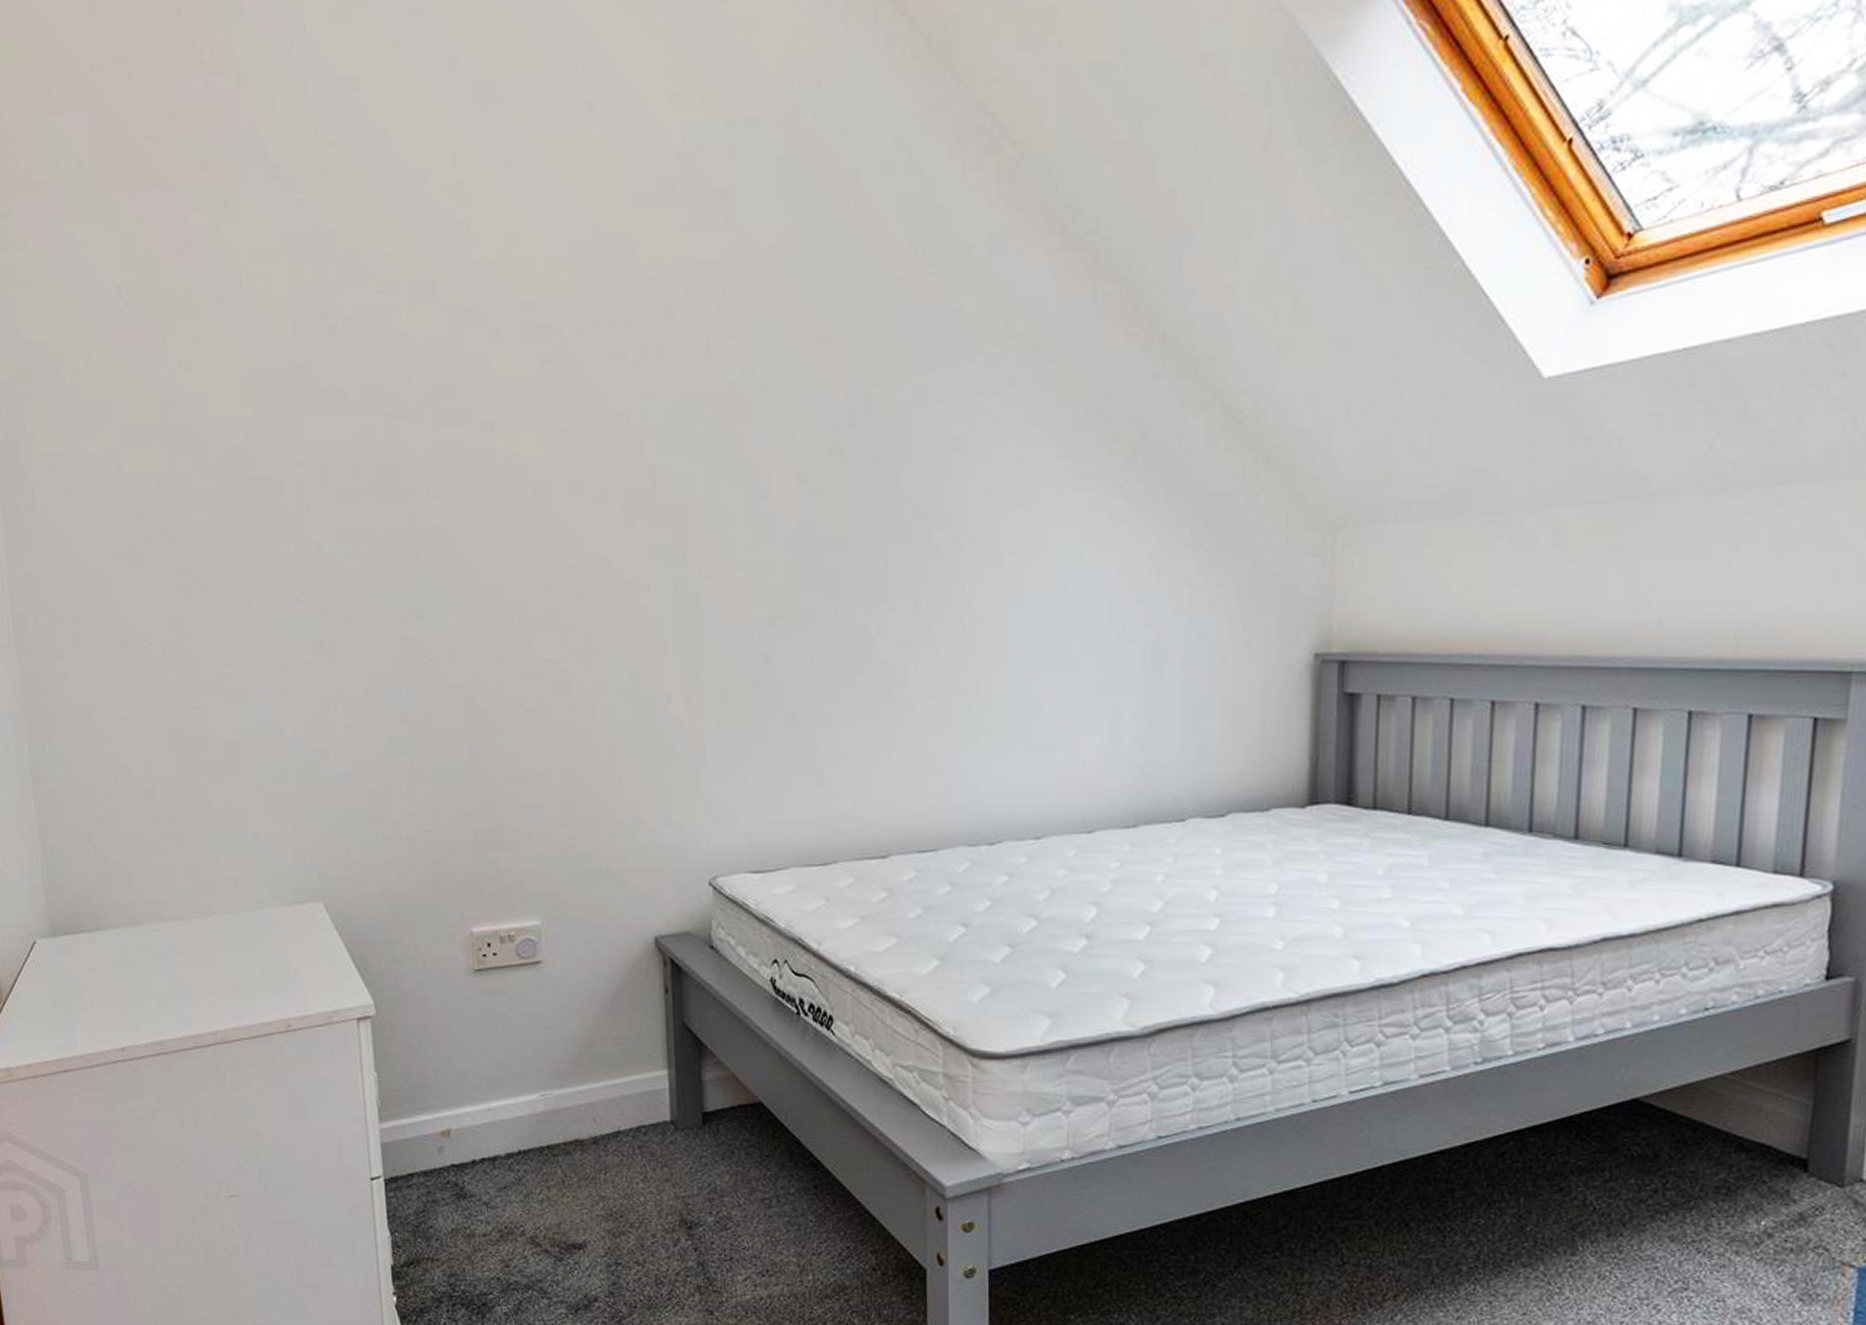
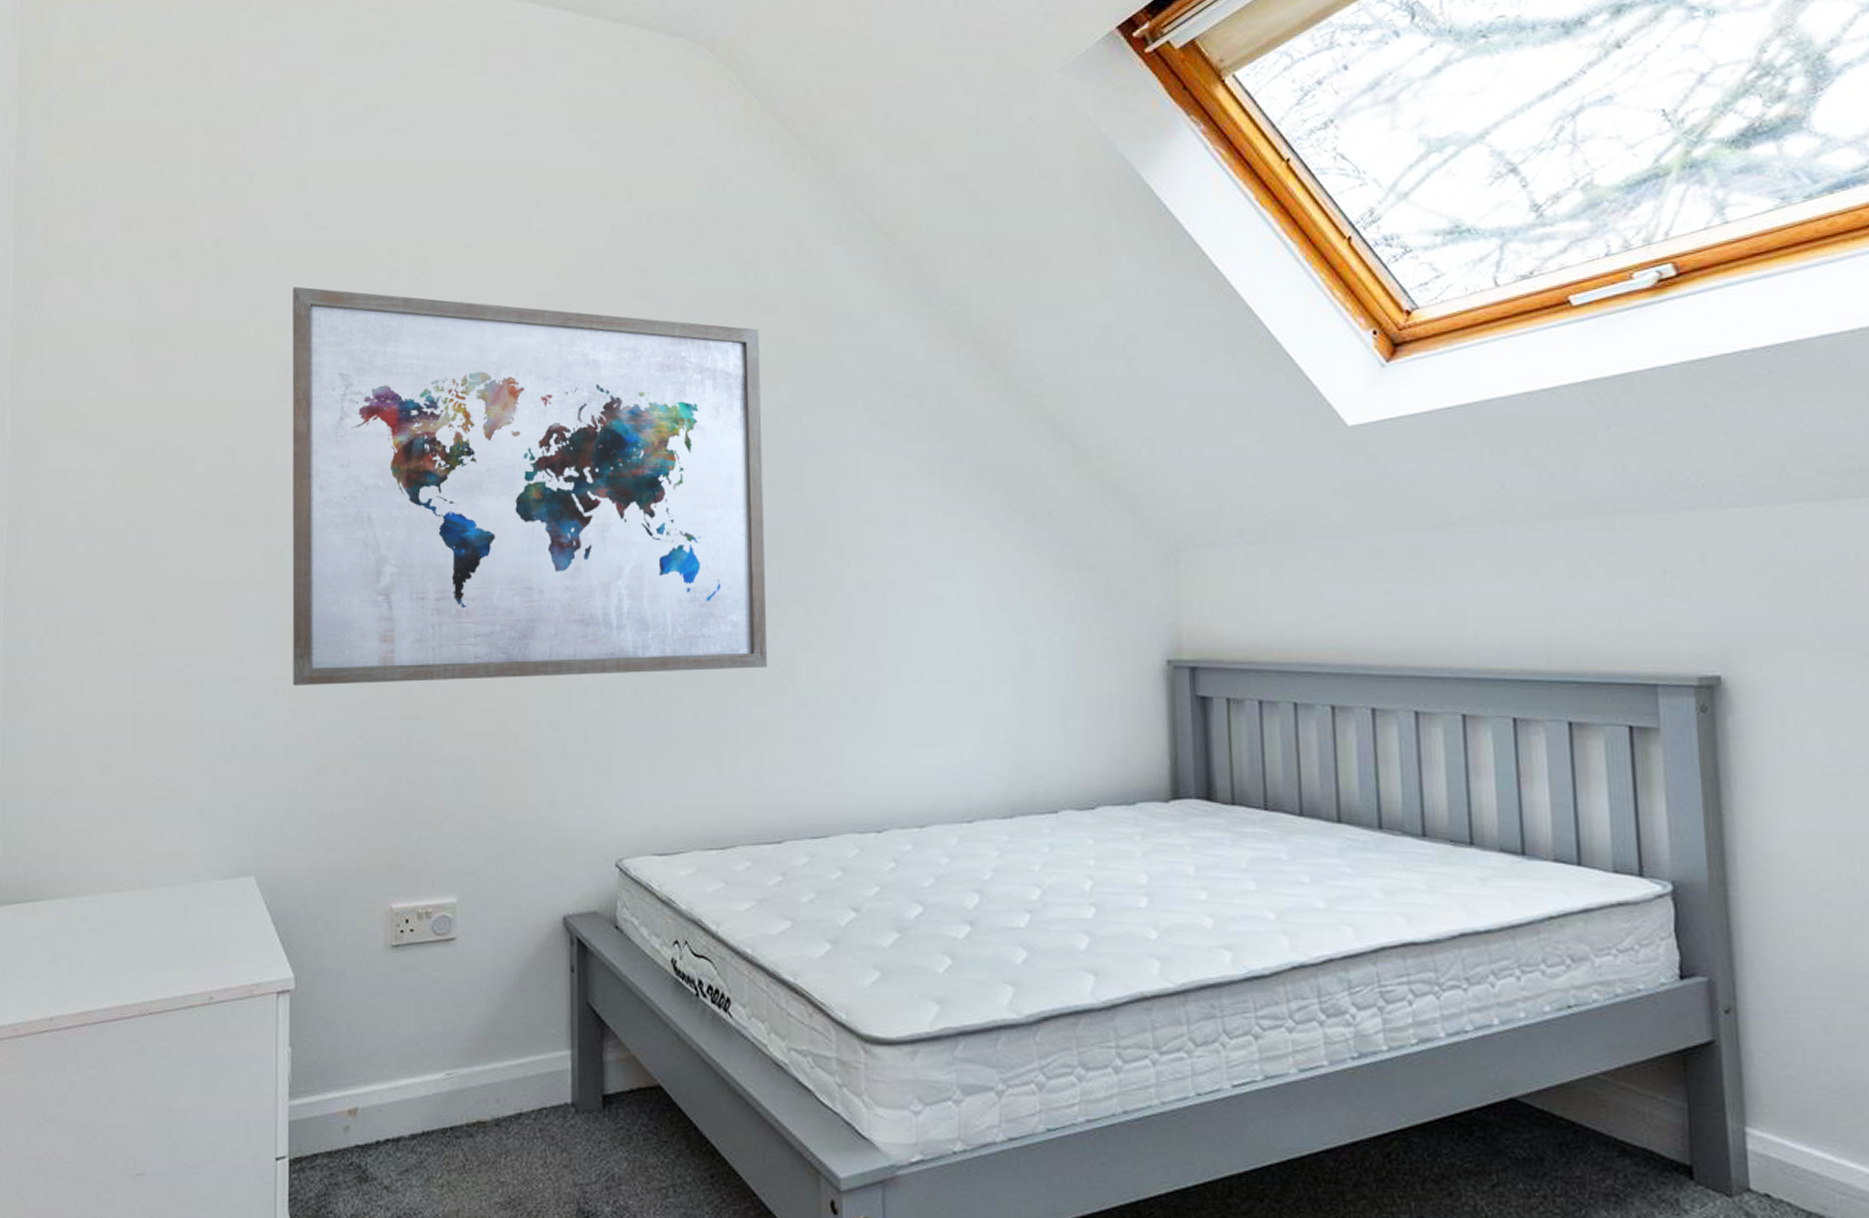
wall art: none [303,221,872,697] -> present [292,286,768,685]

